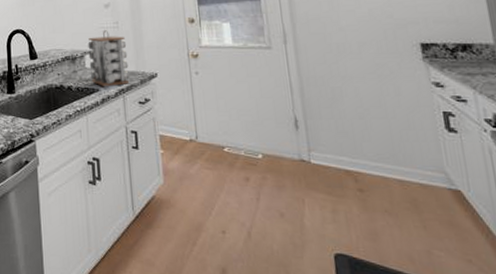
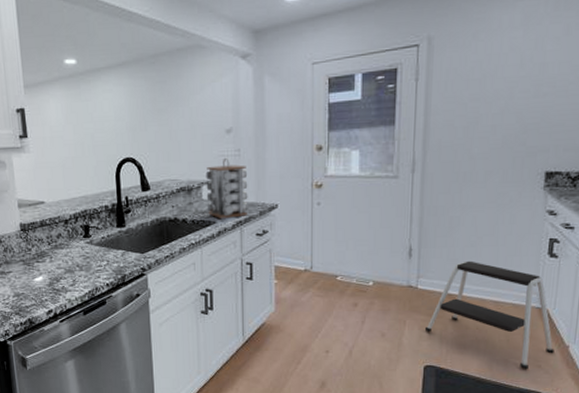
step stool: none [326,134,484,265] -> present [424,260,555,370]

